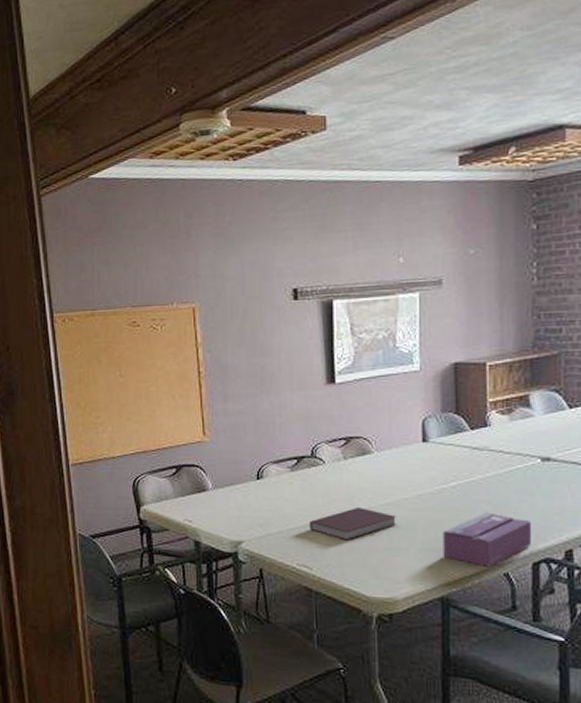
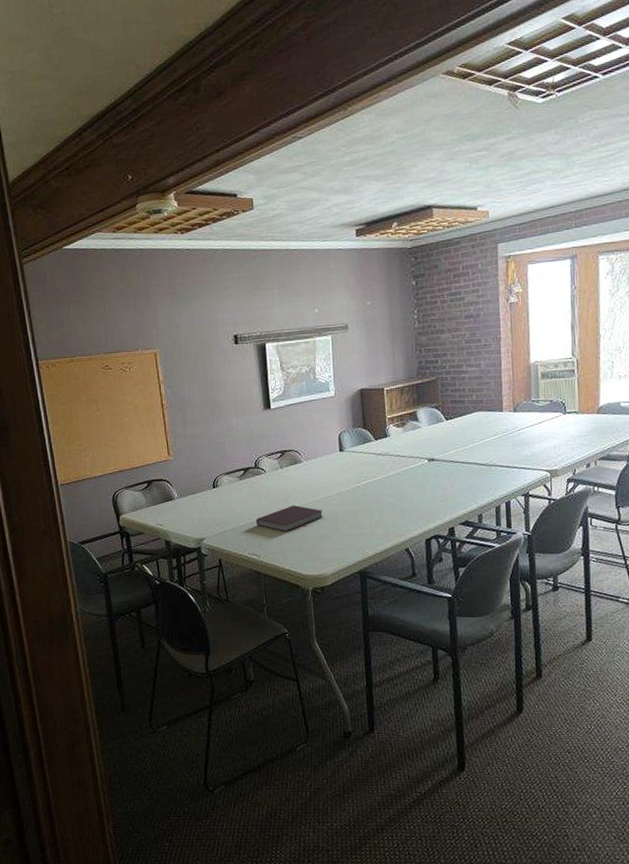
tissue box: present [442,512,532,567] -> none [358,503,425,545]

